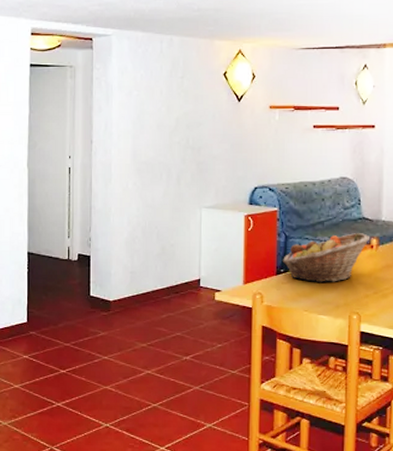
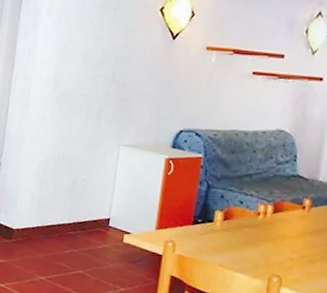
fruit basket: present [283,233,371,282] -> none [202,190,303,240]

